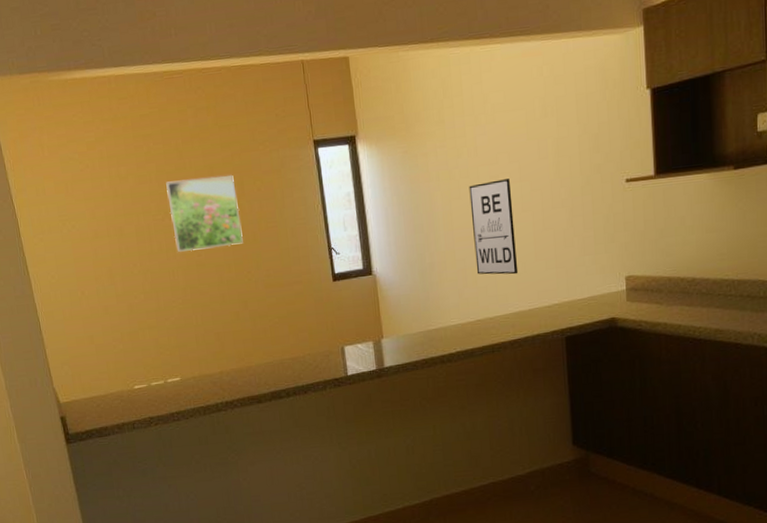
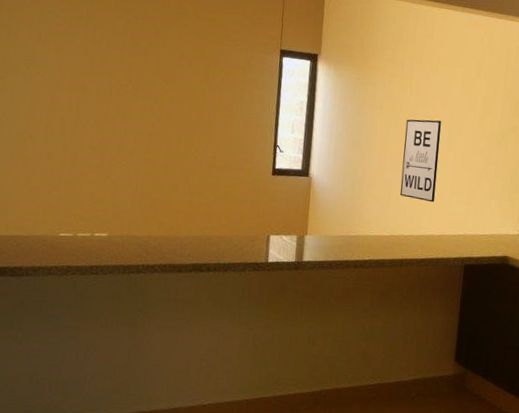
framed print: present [166,175,243,252] -> none [133,53,202,124]

